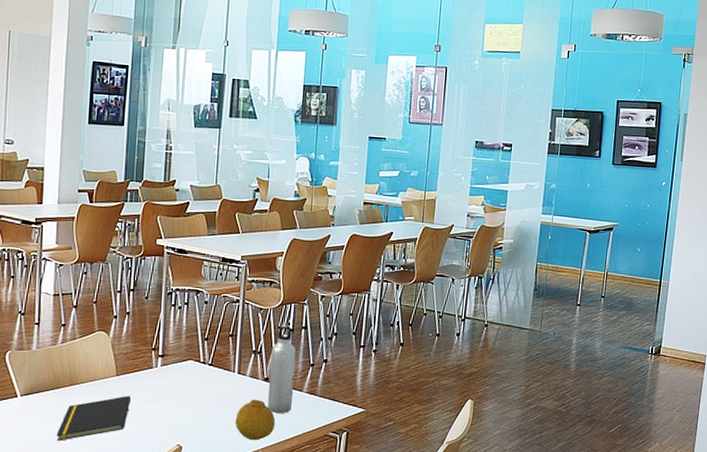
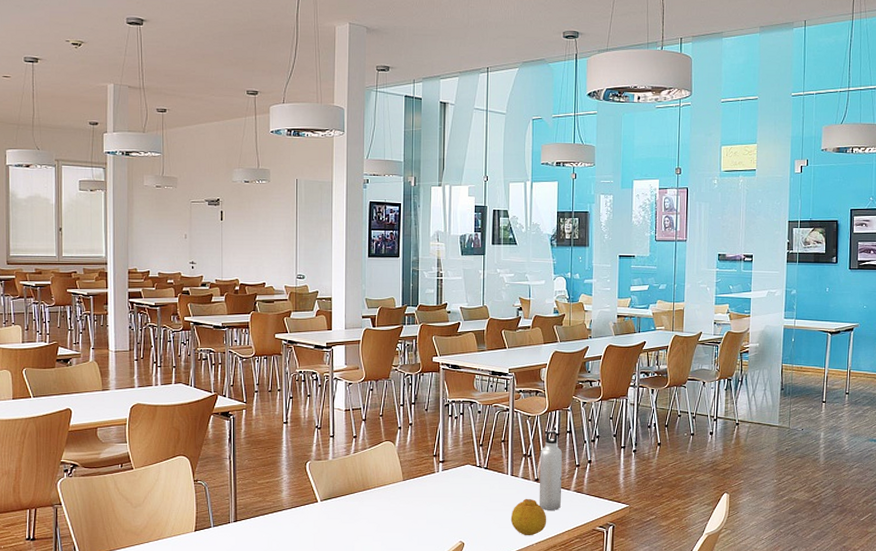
notepad: present [56,395,131,441] -> none [353,498,416,540]

